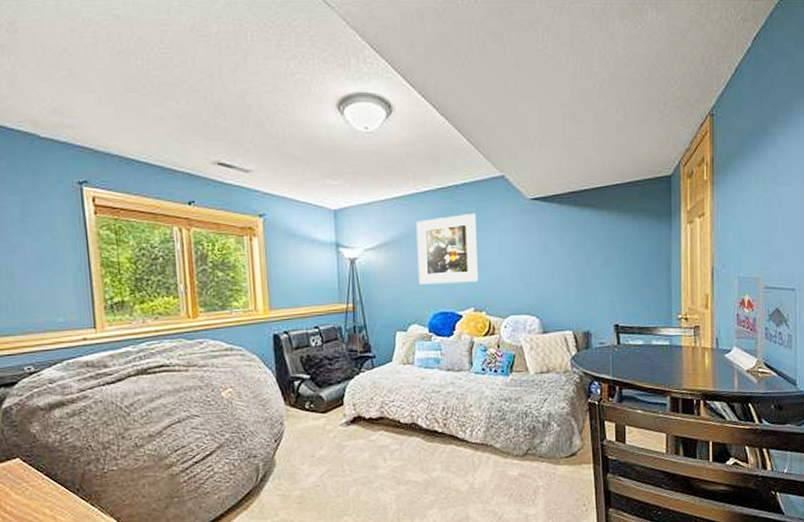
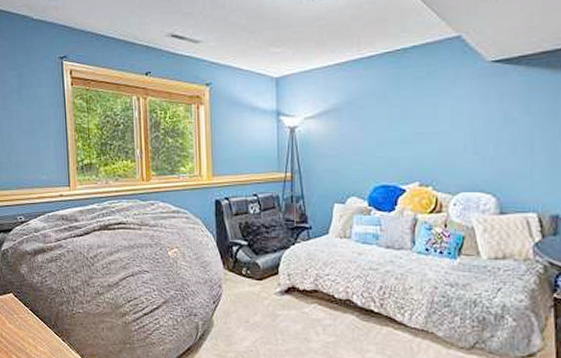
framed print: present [416,212,478,285] -> none [359,78,425,155]

